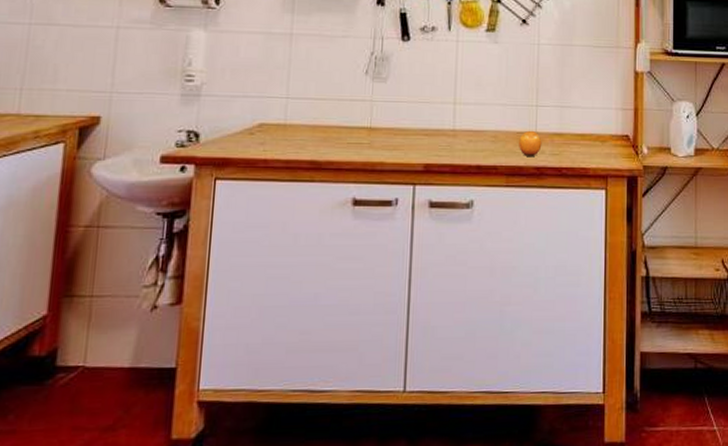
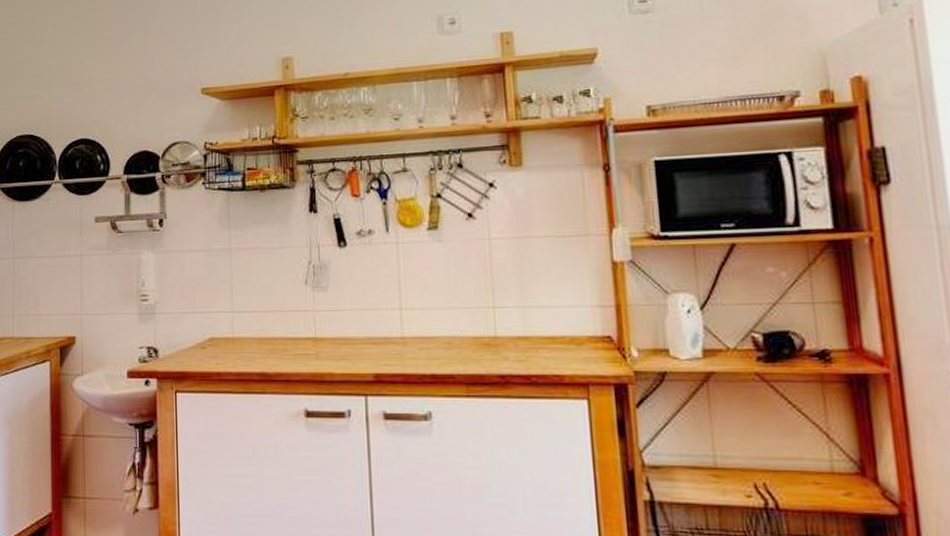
fruit: present [518,130,542,157] -> none [475,334,504,365]

